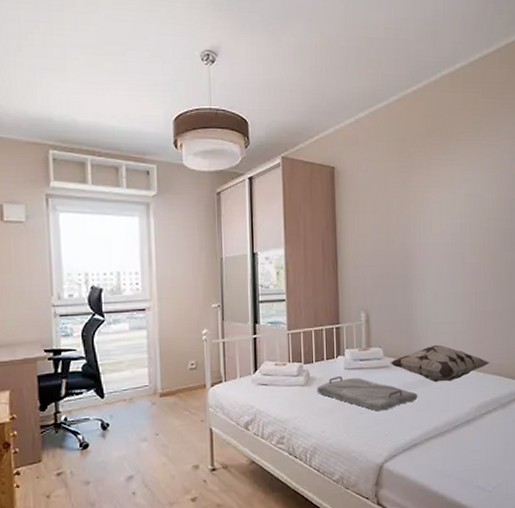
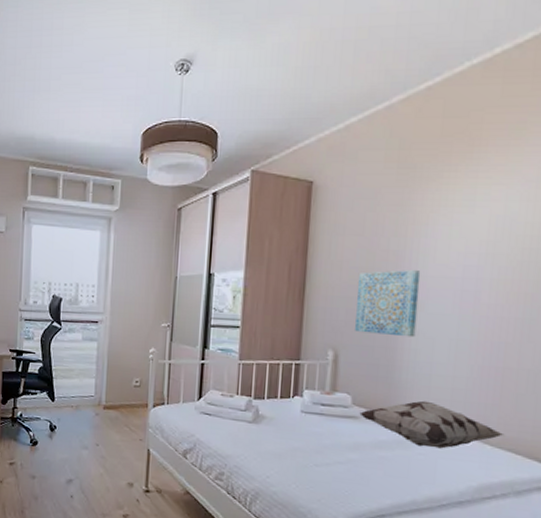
serving tray: present [317,376,418,411] -> none [265,418,393,468]
wall art: none [378,240,424,295] -> present [355,270,421,338]

